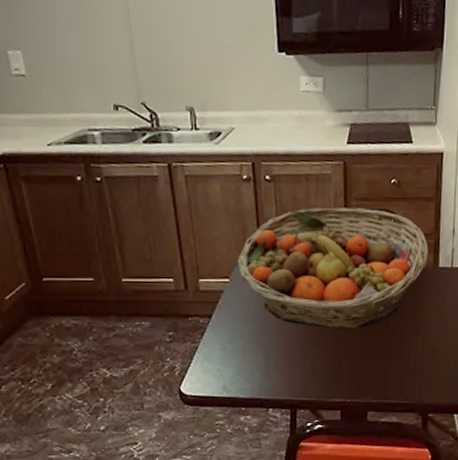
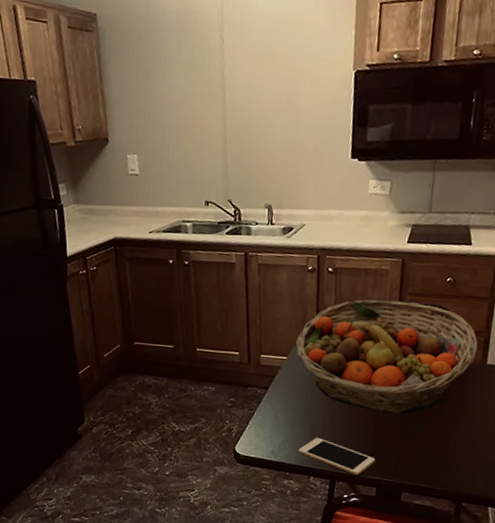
cell phone: none [253,364,337,399] -> present [298,437,376,475]

